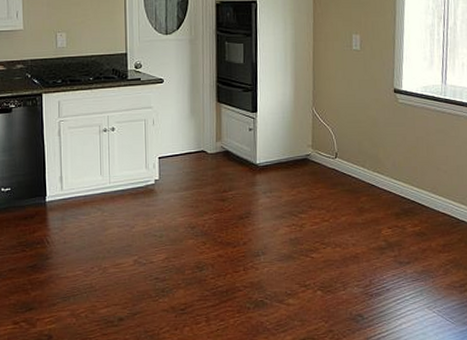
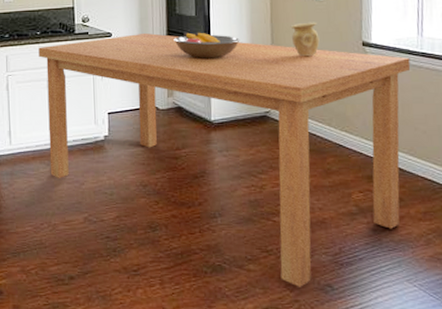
dining table: none [91,80,435,318] -> present [38,33,411,287]
fruit bowl: none [223,79,285,104] -> present [174,32,240,59]
vase: none [330,70,357,103] -> present [290,22,320,57]

